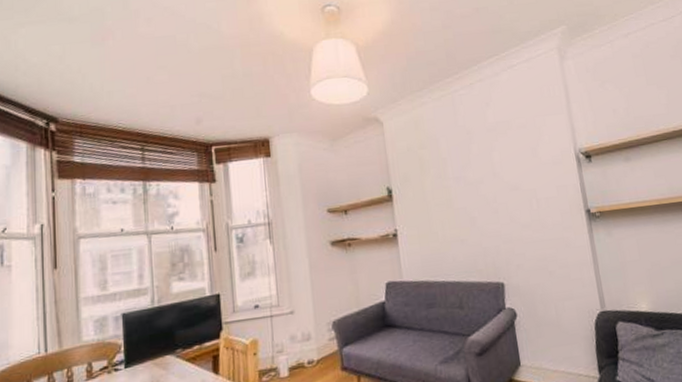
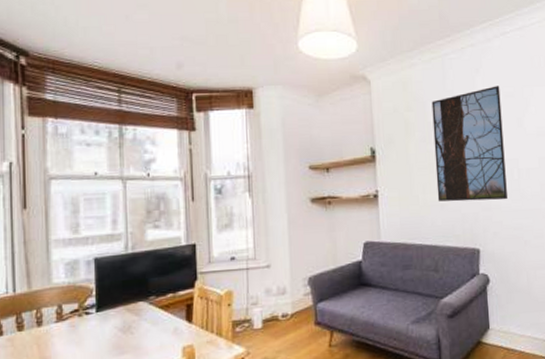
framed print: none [444,117,528,237] -> present [431,86,507,202]

